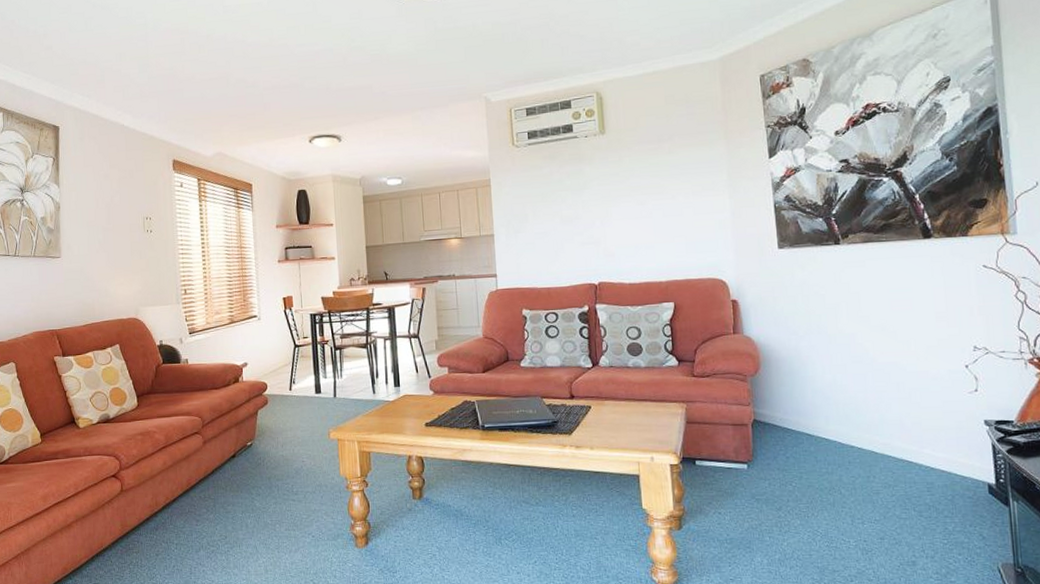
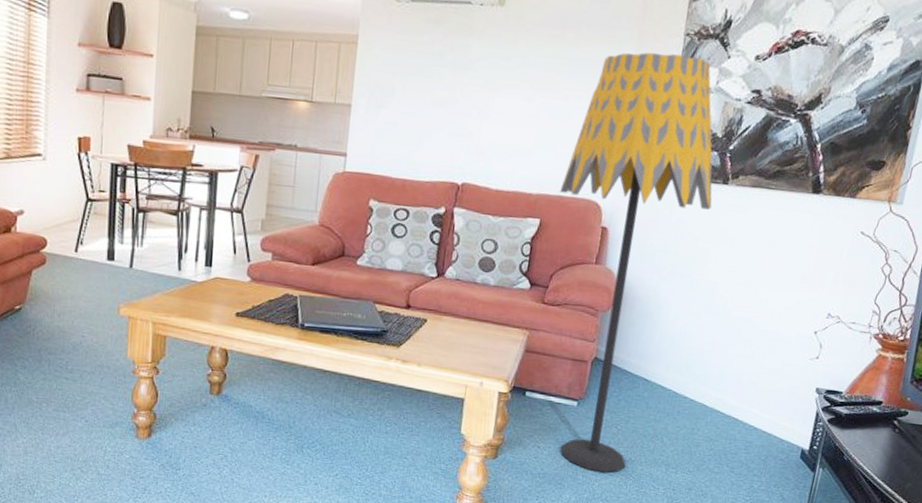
floor lamp: none [686,142,830,532] -> present [560,52,713,473]

